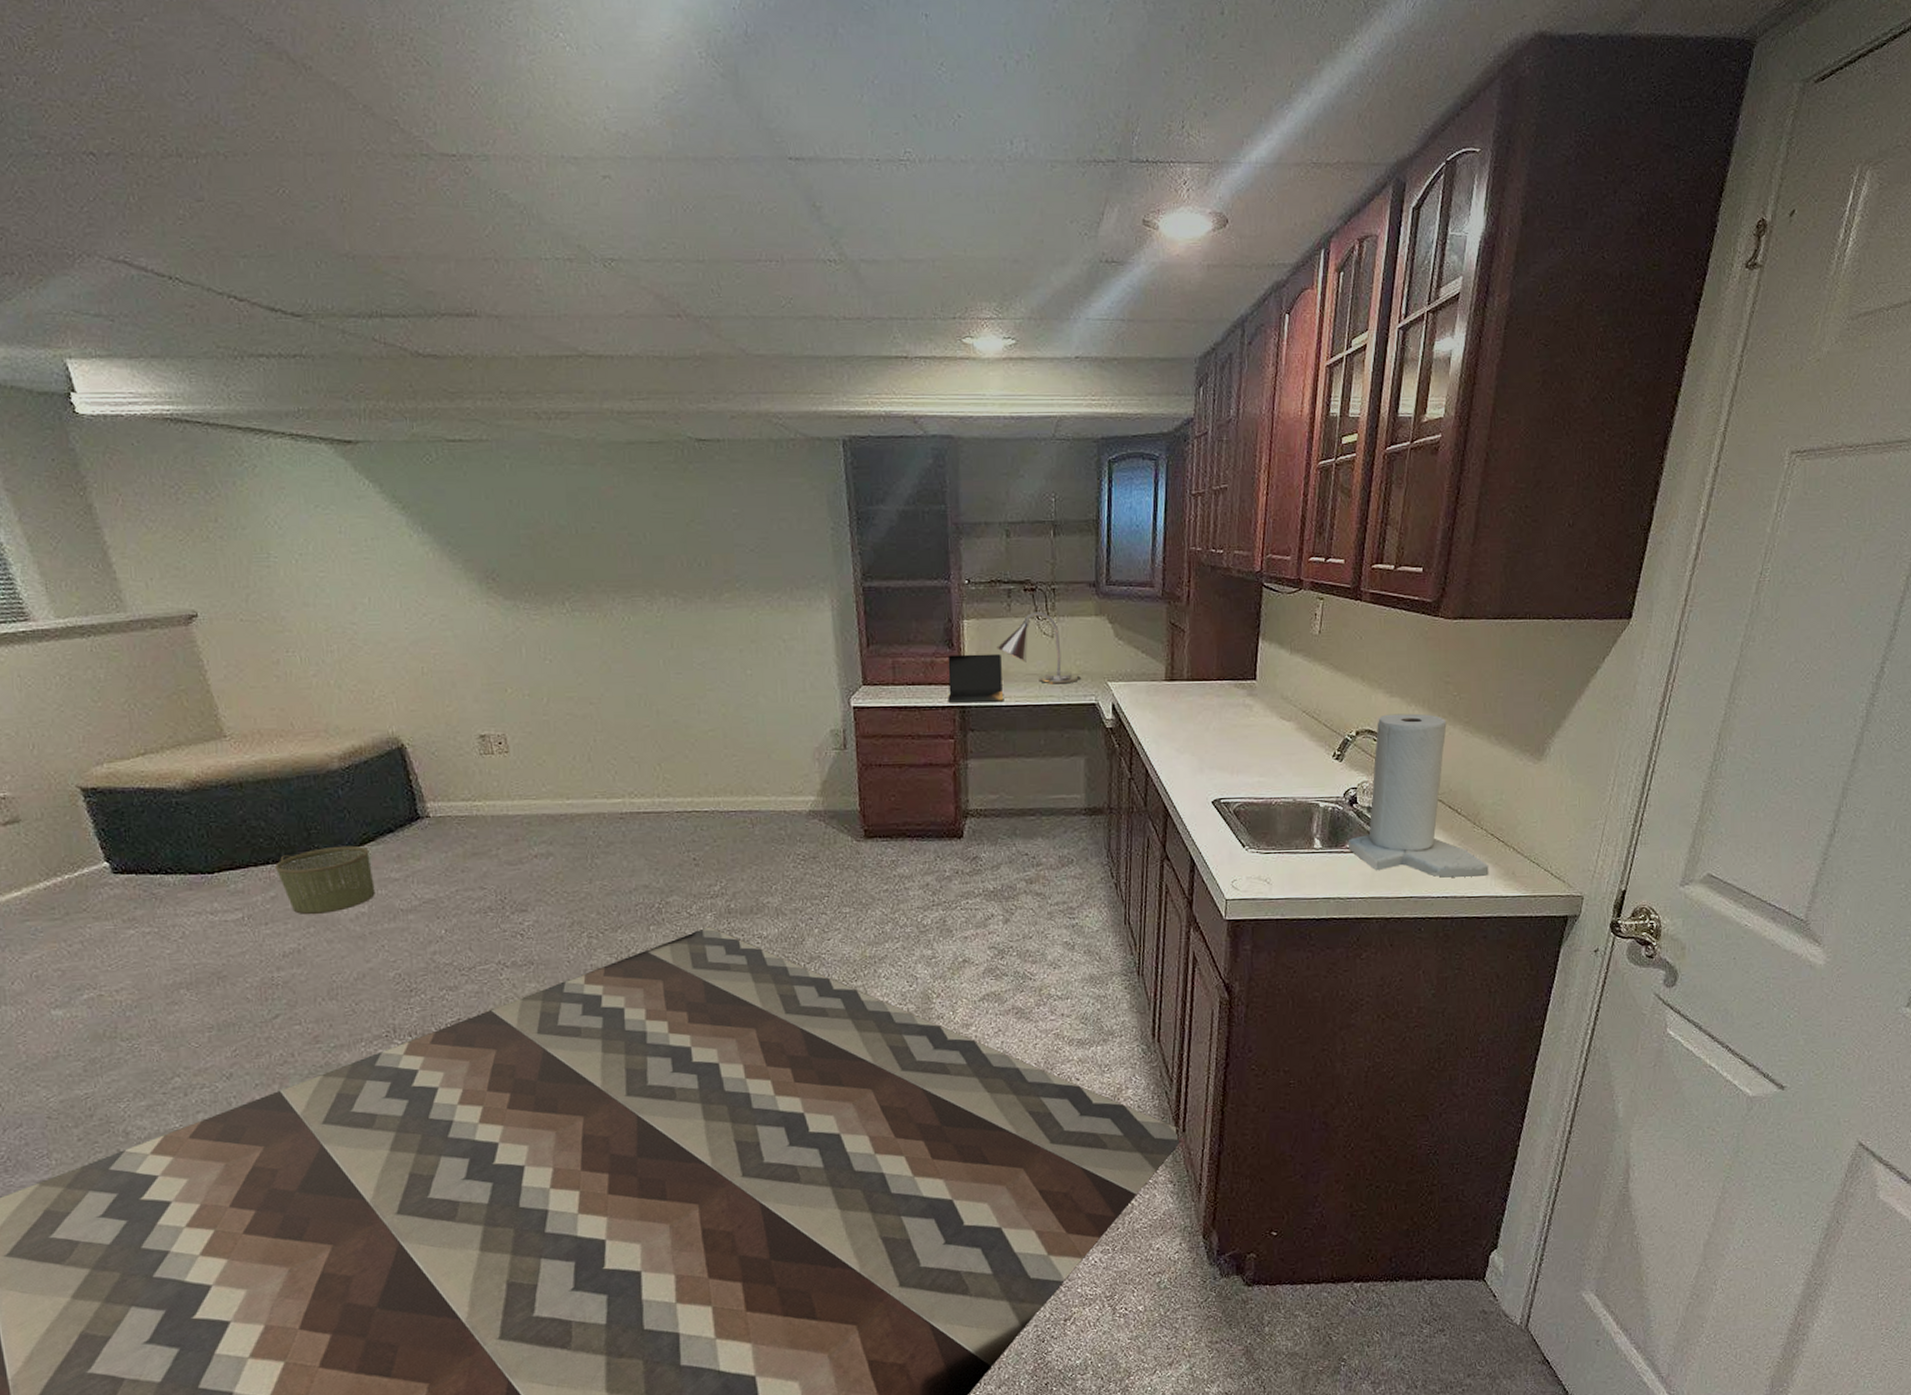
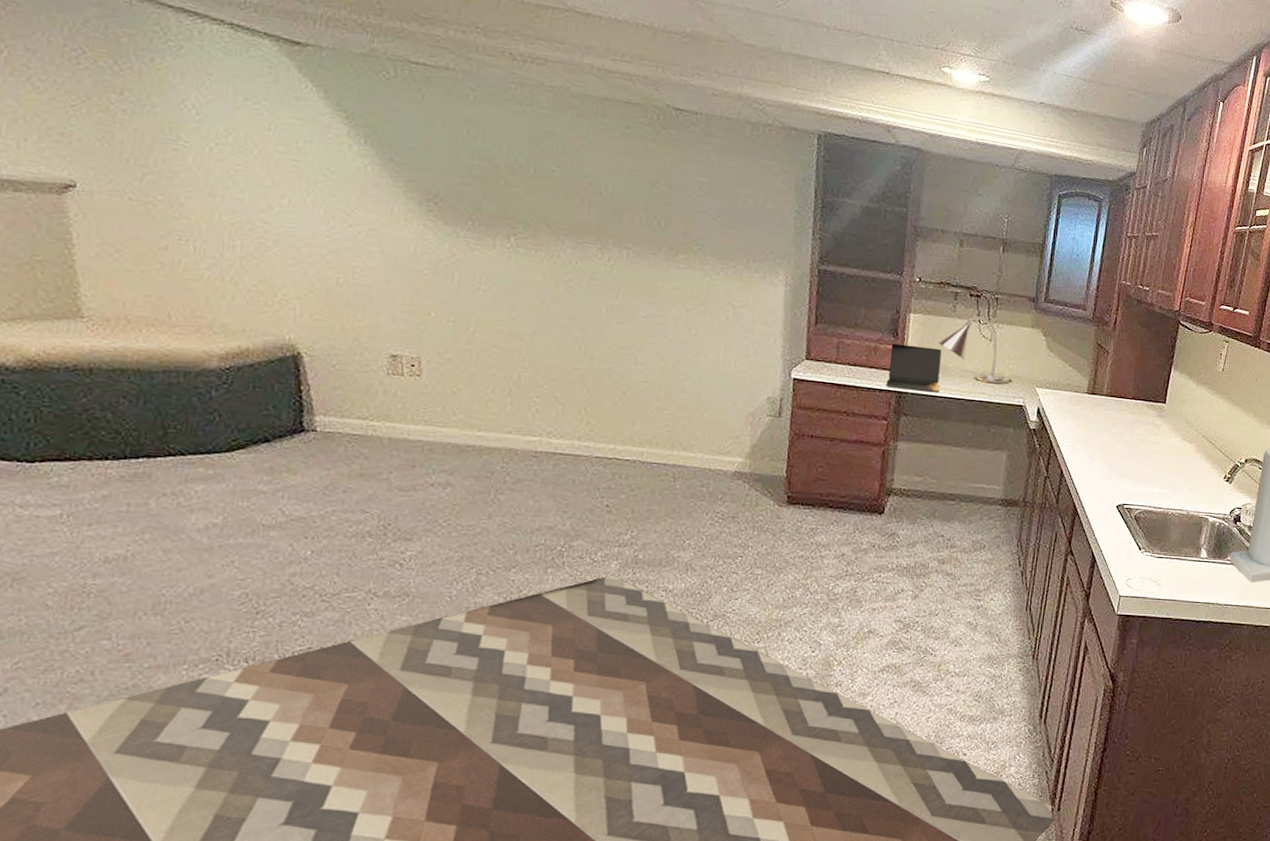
basket: present [274,845,375,914] -> none [114,449,237,520]

